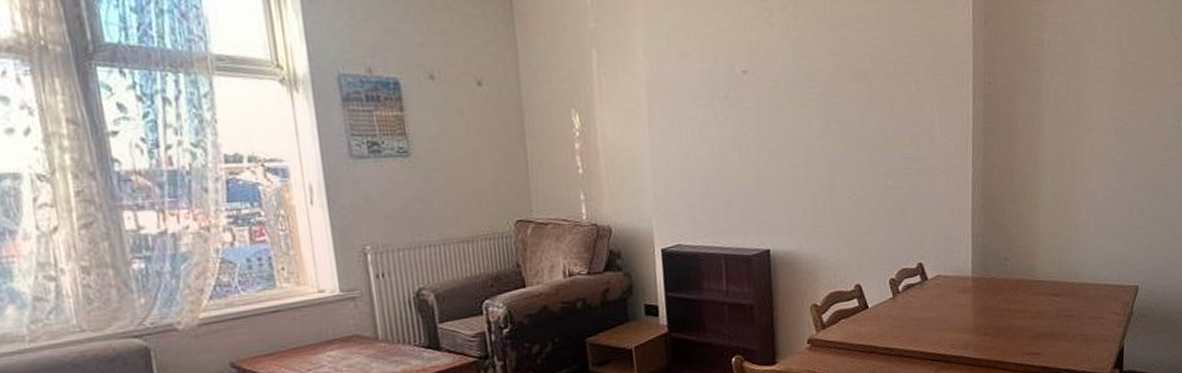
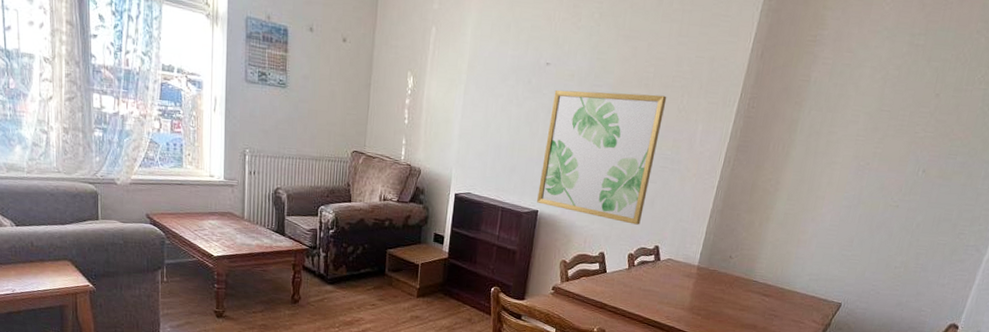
wall art: none [759,86,895,244] -> present [537,90,667,225]

